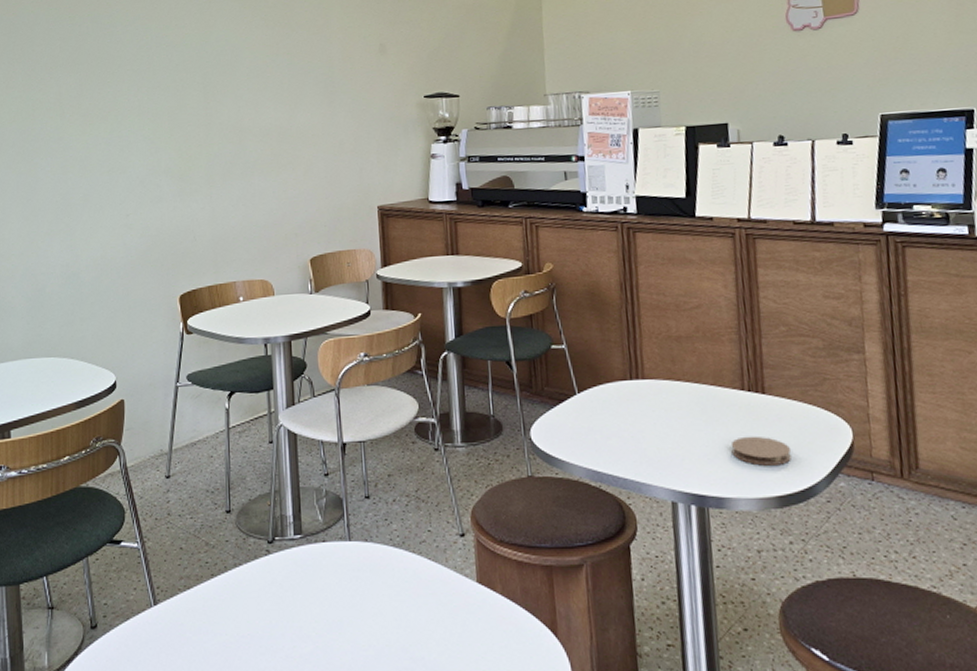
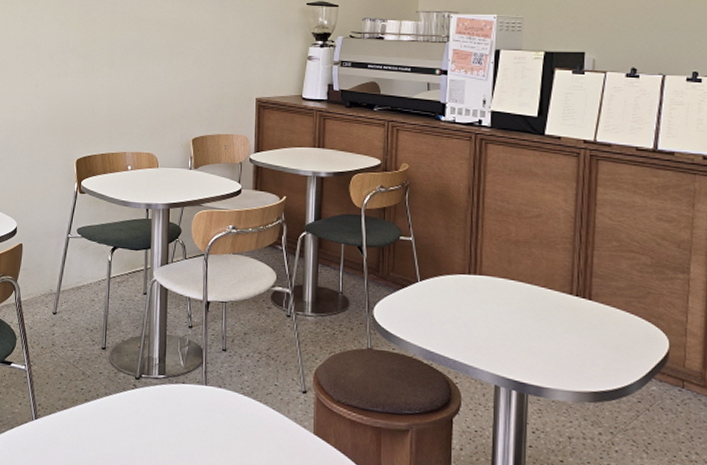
coaster: present [731,436,792,466] -> none [554,335,610,365]

